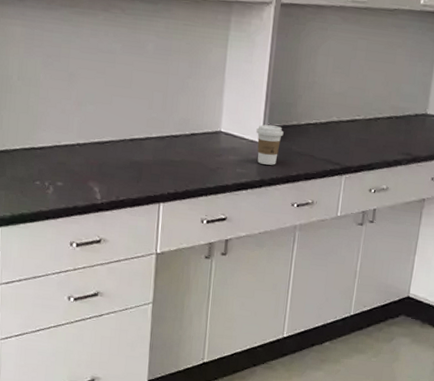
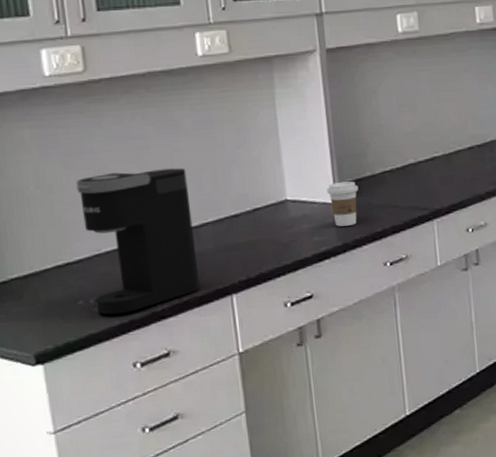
coffee maker: none [49,77,142,200] -> present [76,168,200,315]

